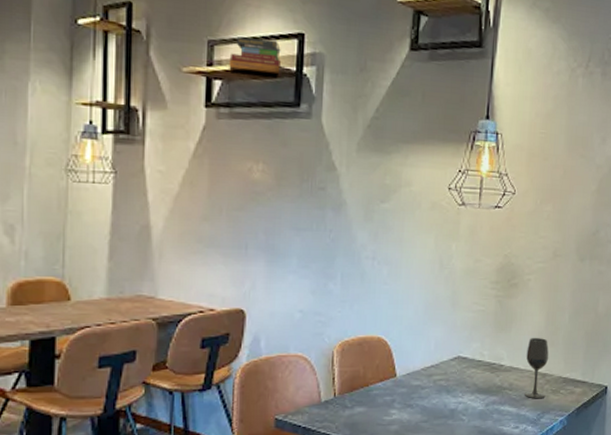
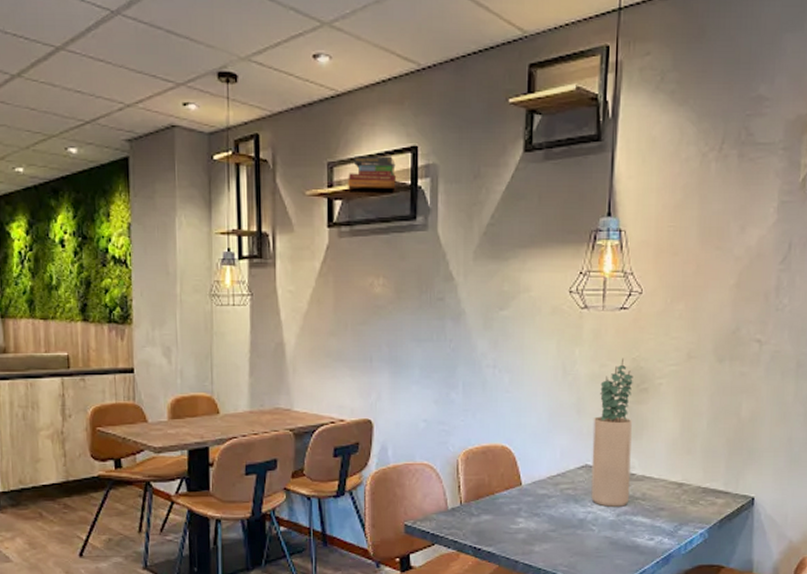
vase: none [462,254,505,397] -> present [591,358,633,507]
wine glass: present [524,338,549,399] -> none [659,446,686,510]

